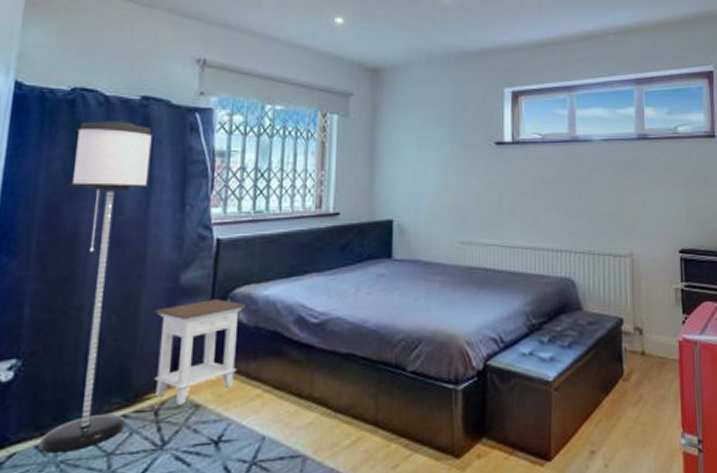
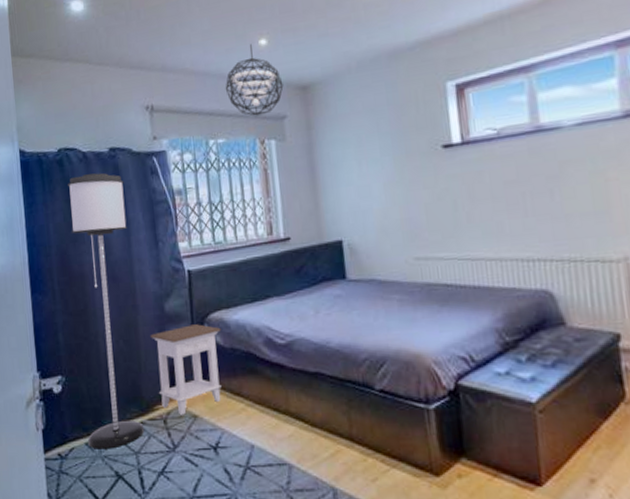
pendant light: none [292,20,354,89] -> present [225,44,284,116]

